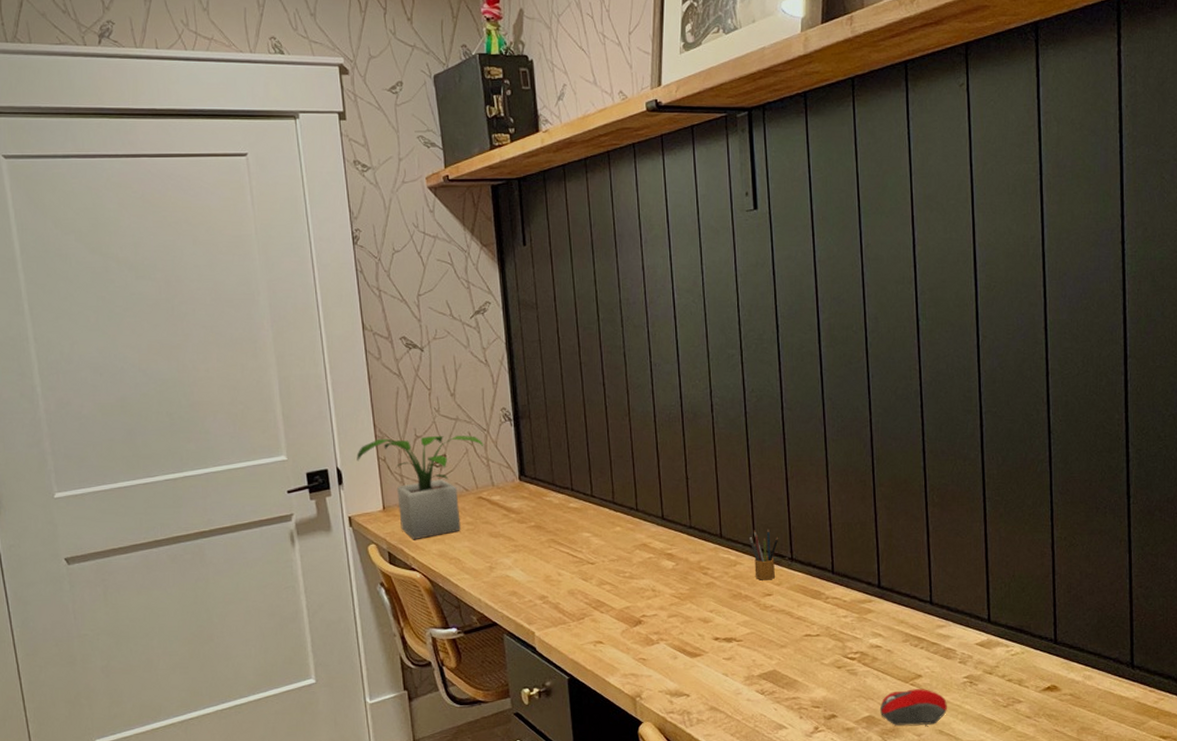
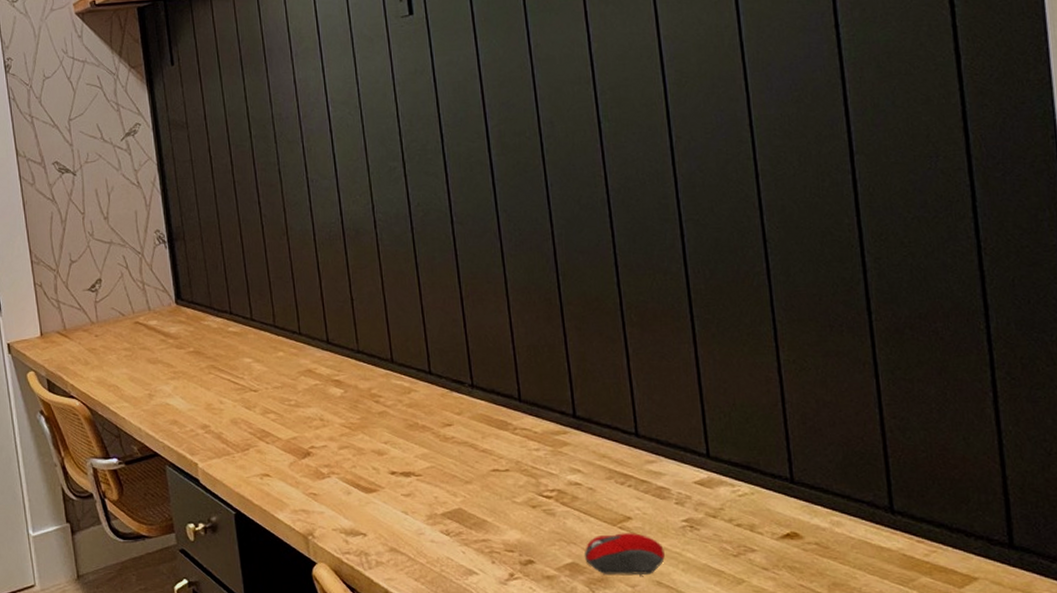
potted plant: present [356,435,484,539] -> none [14,258,139,366]
pencil box: present [749,528,779,580] -> none [424,352,457,409]

